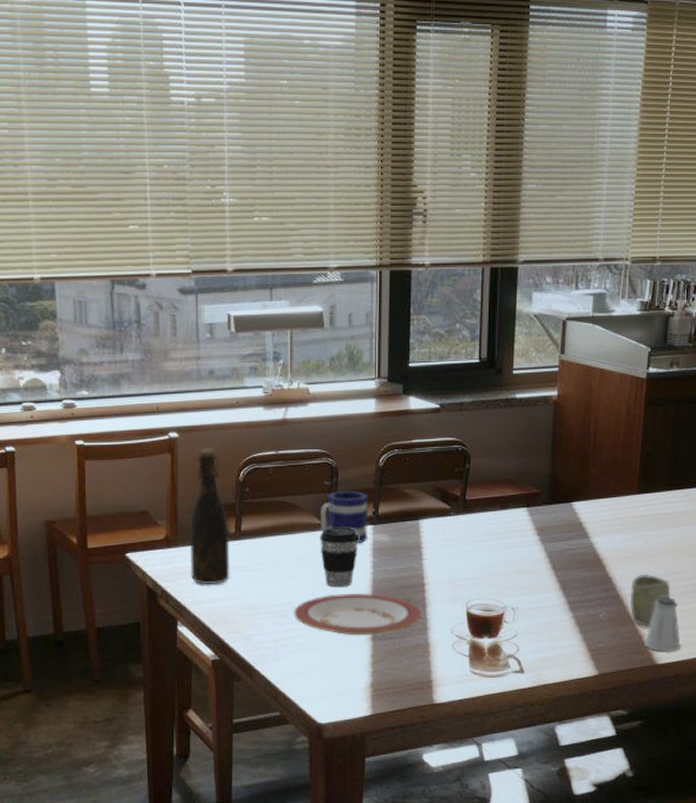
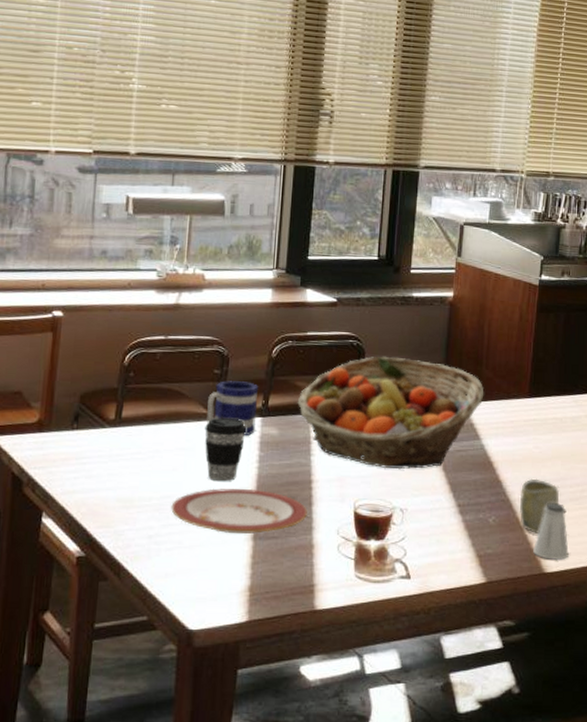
bottle: present [189,448,230,586] -> none [61,329,108,475]
fruit basket: none [406,460,592,570] -> present [297,356,484,470]

